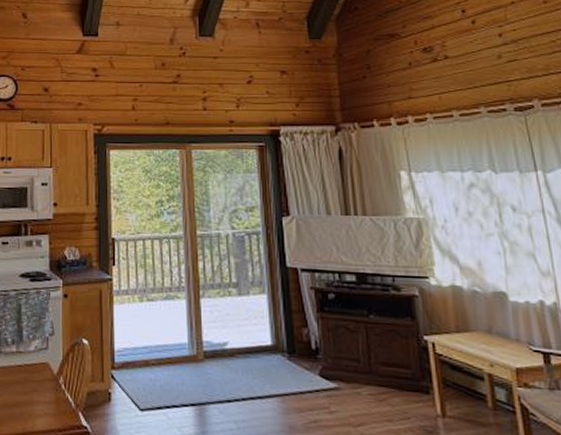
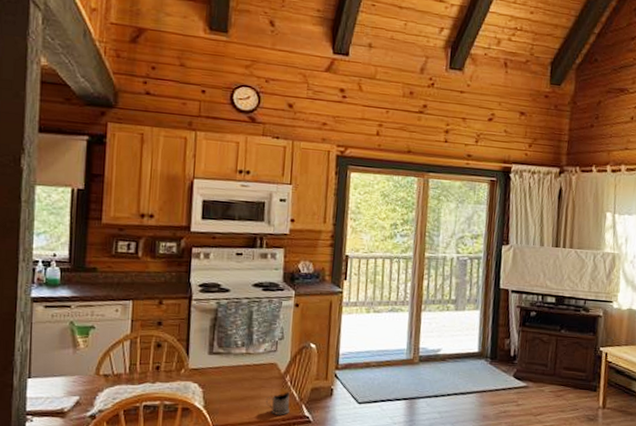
tea glass holder: none [39,396,66,425] -> present [265,392,290,415]

